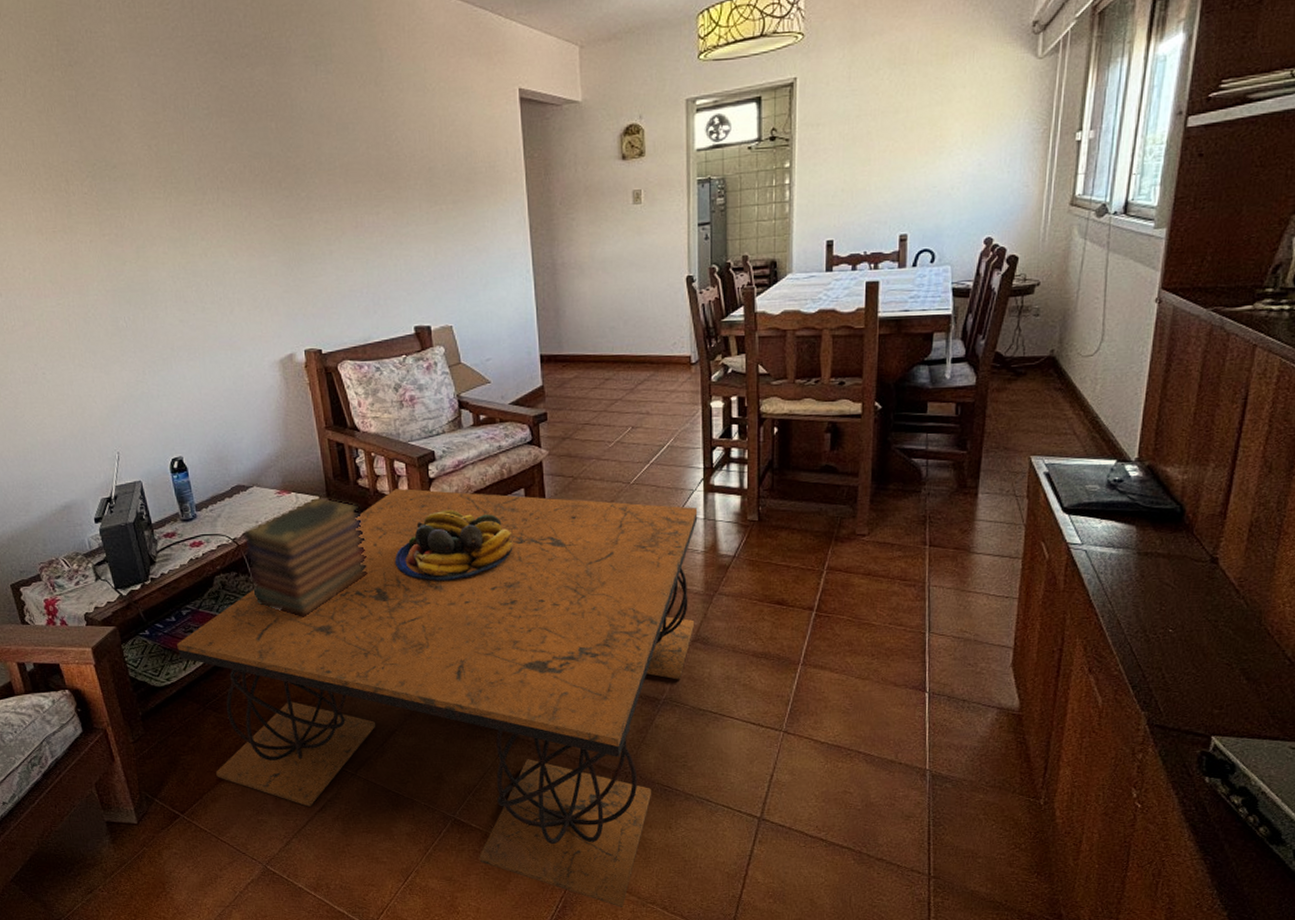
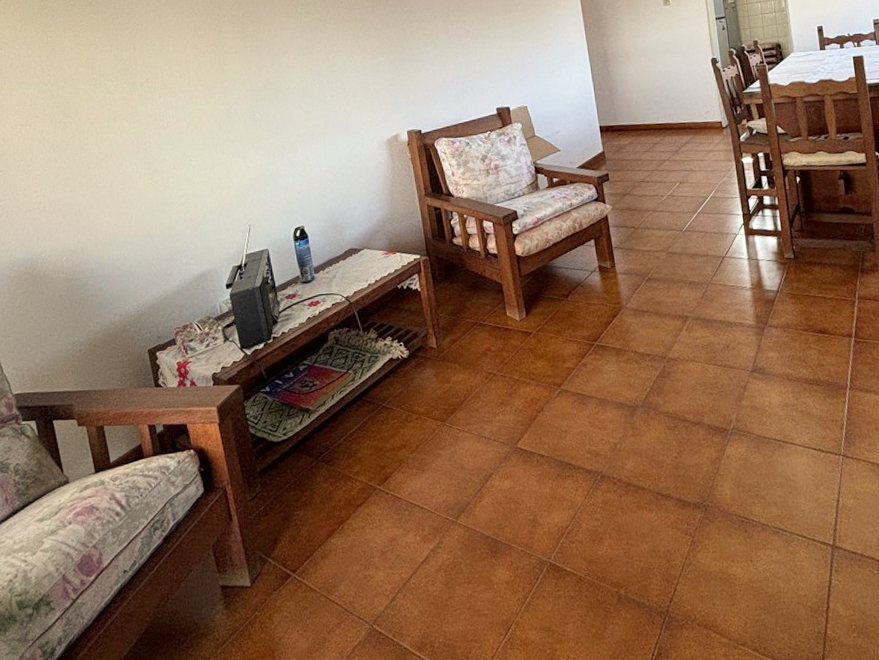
coffee table: present [177,488,698,907] -> none [294,244,752,651]
book stack: present [242,497,368,617] -> none [354,255,463,367]
fruit bowl: present [394,509,513,581] -> none [486,261,588,327]

